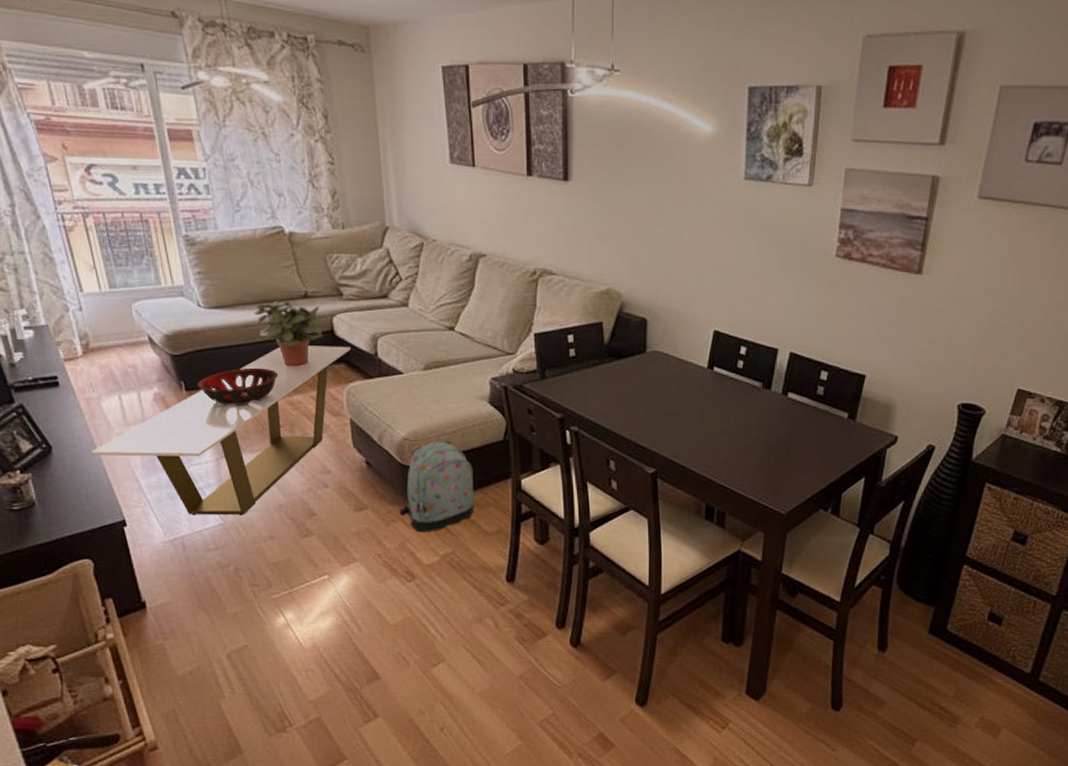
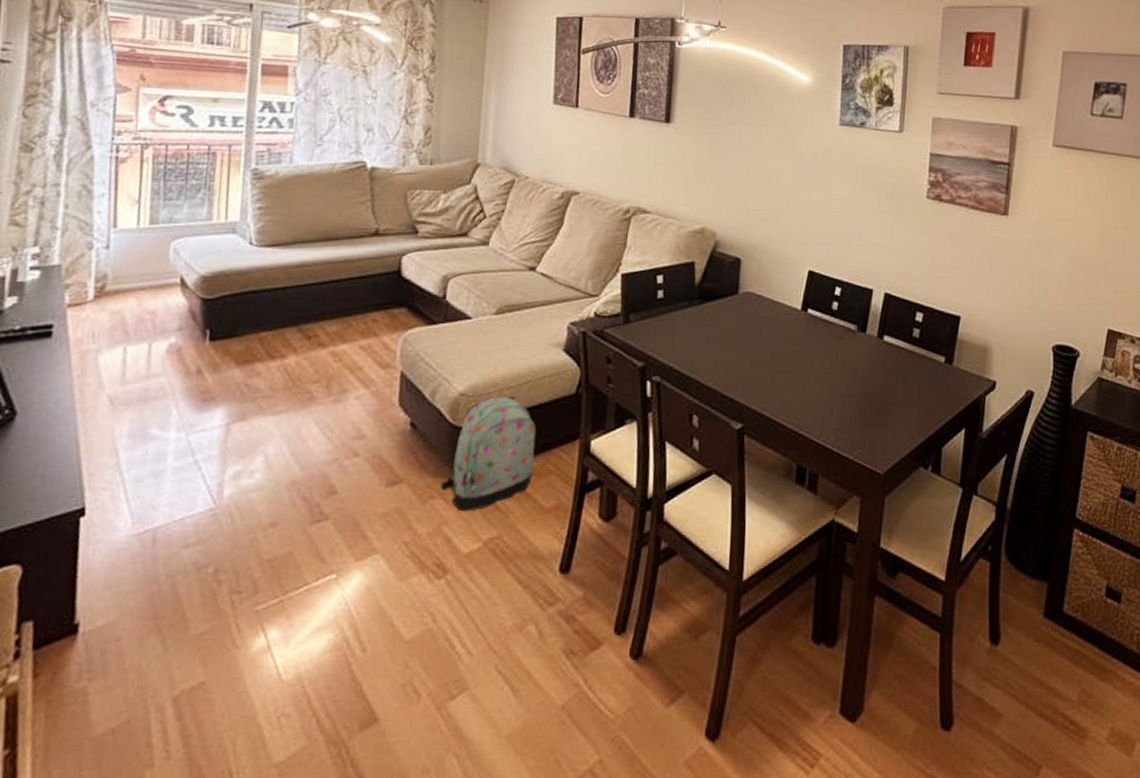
coffee table: present [91,346,352,516] -> none [66,288,418,500]
decorative bowl: present [197,367,279,405] -> none [225,313,327,357]
potted plant: present [254,300,323,367] -> none [313,238,390,312]

